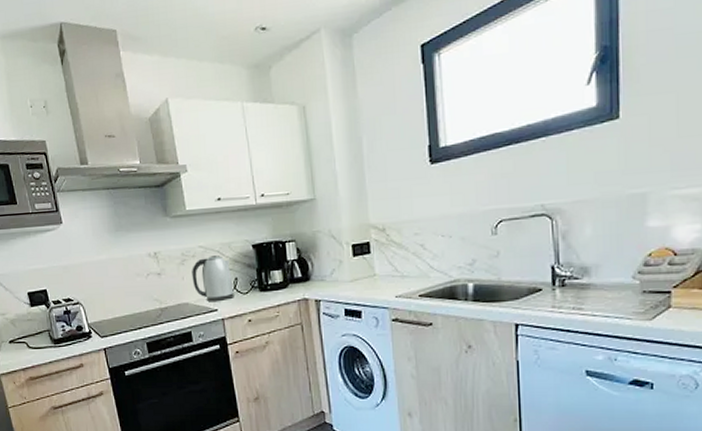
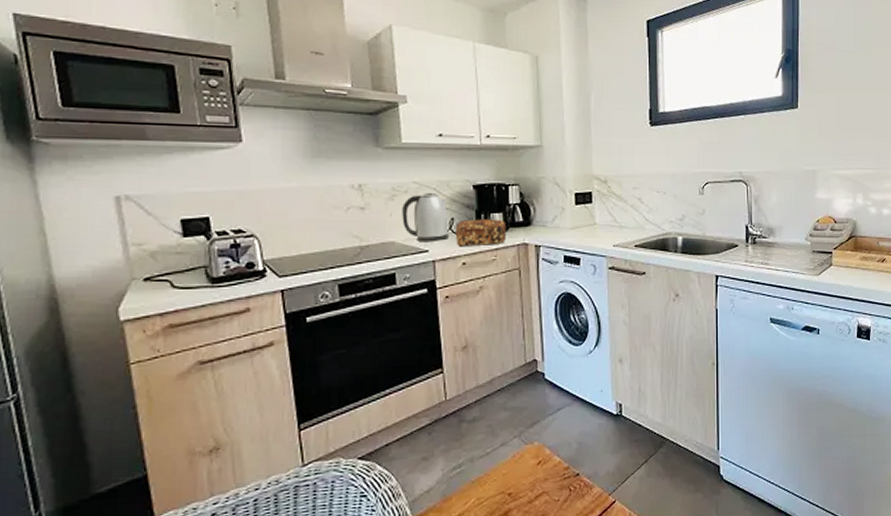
bread loaf: none [239,276,287,305] -> present [455,219,507,247]

